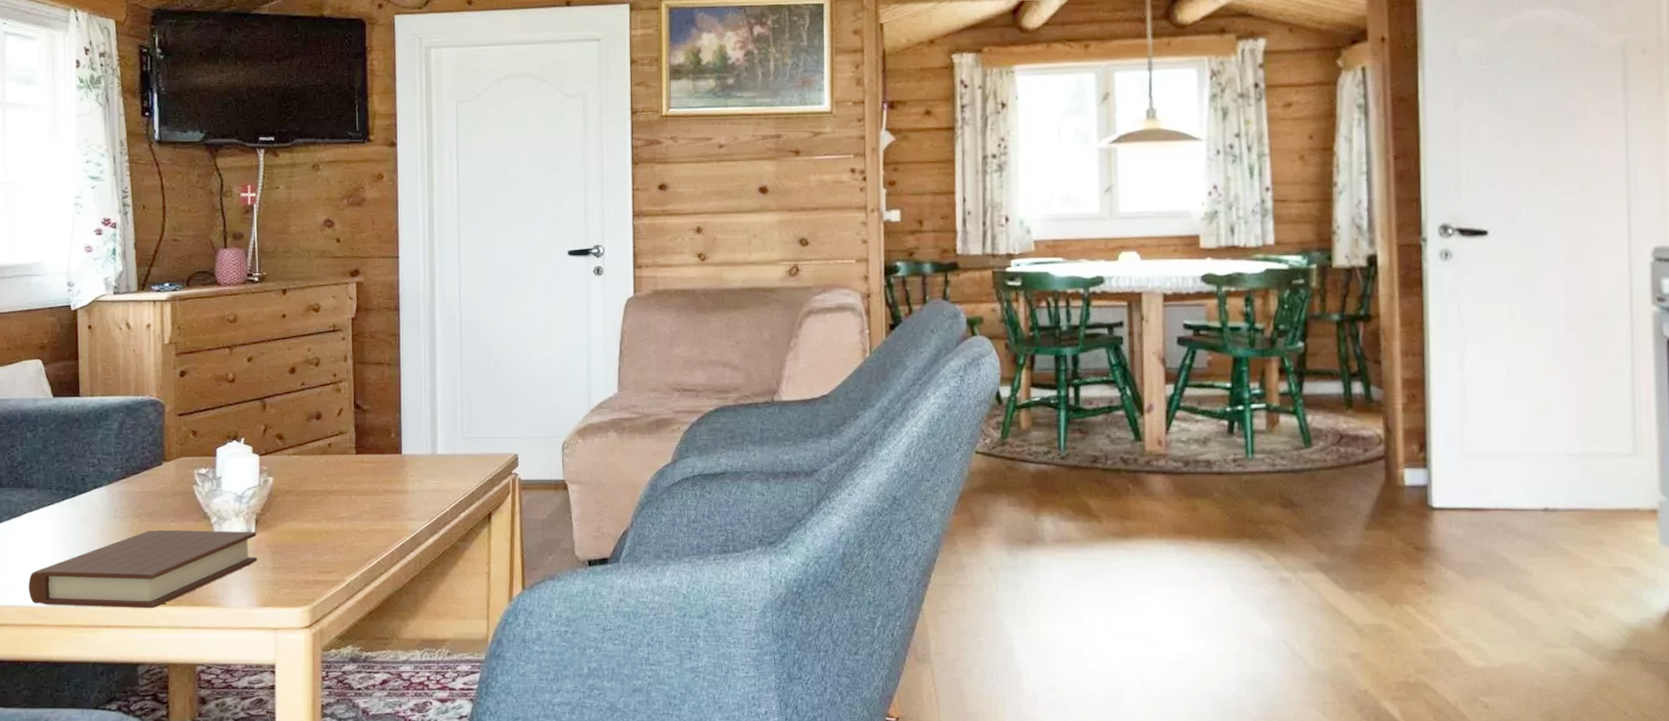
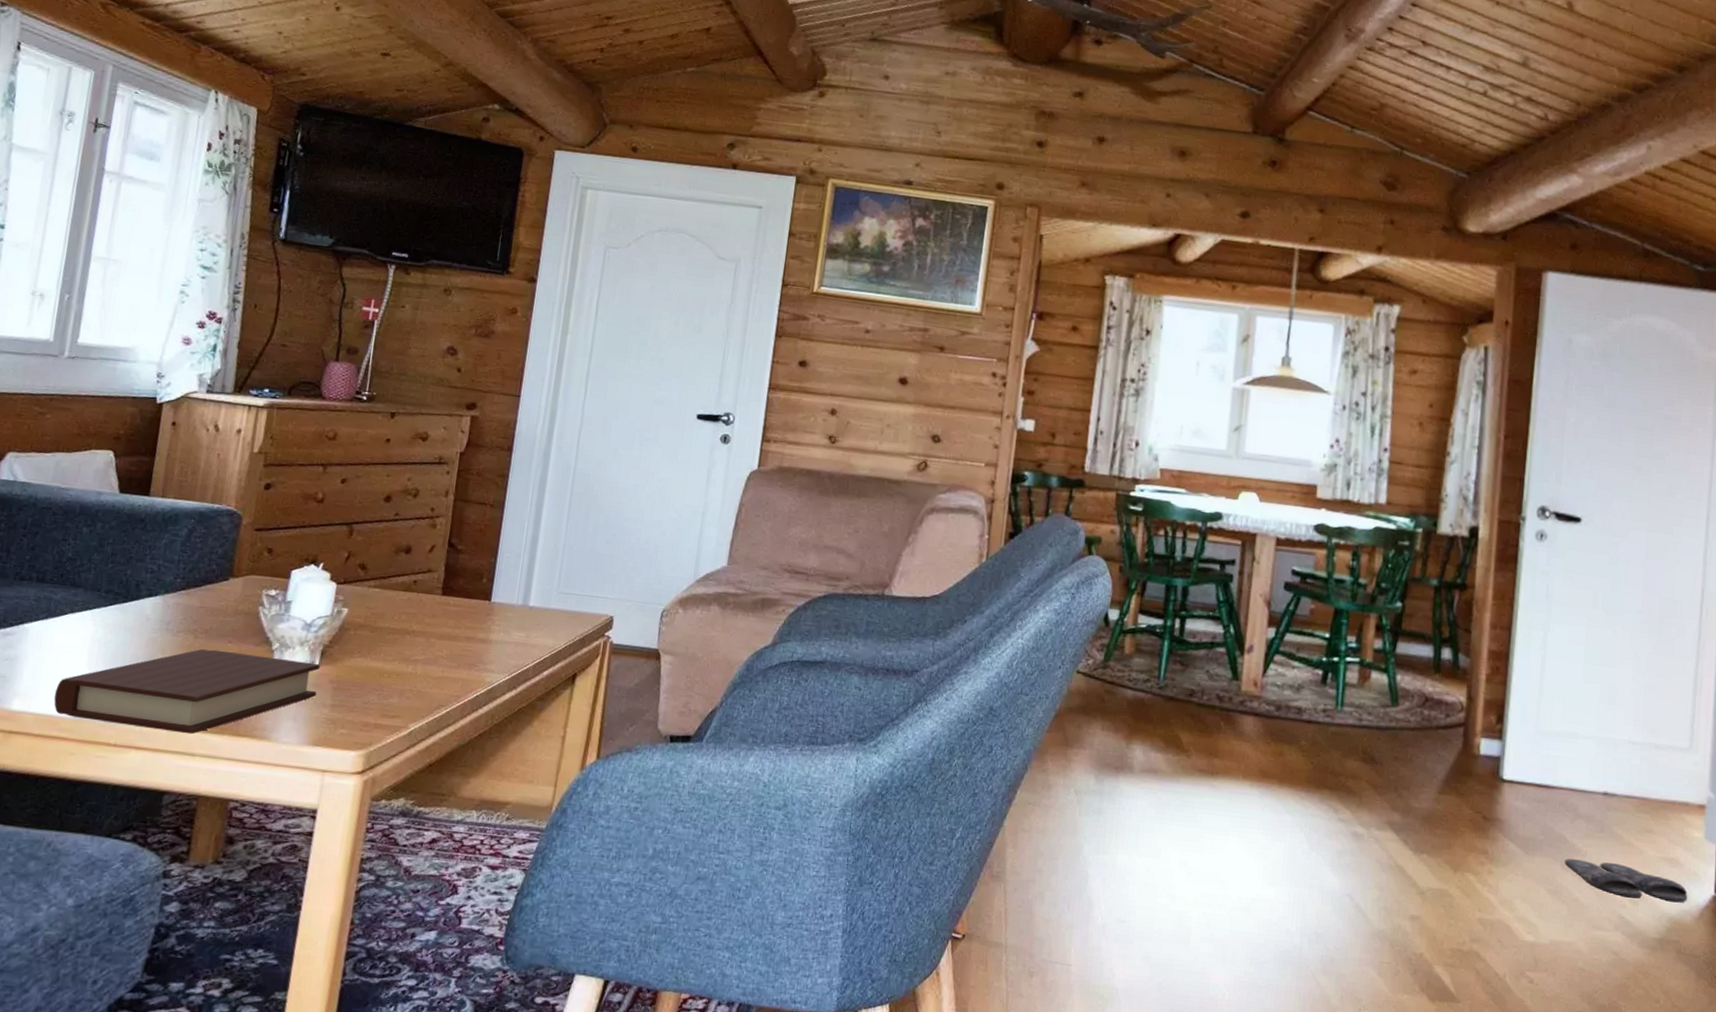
slippers: none [1509,578,1647,612] -> present [1564,858,1687,903]

